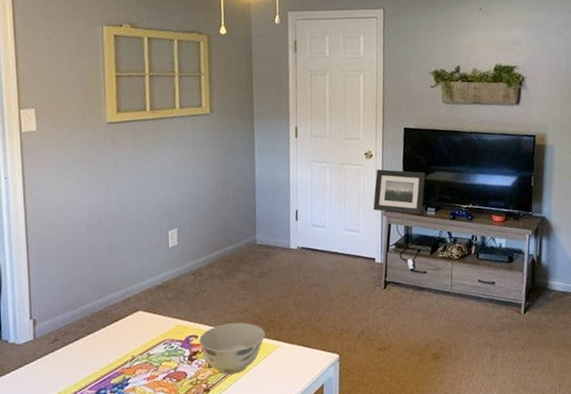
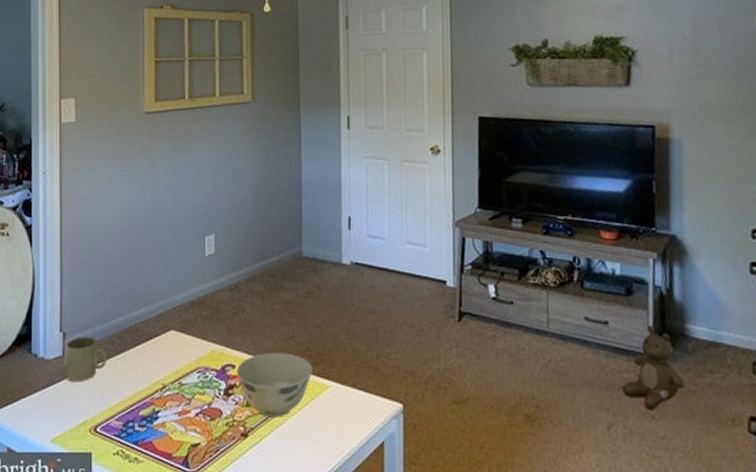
mug: none [34,321,78,361] -> present [63,336,107,382]
picture frame: present [373,169,426,215] -> none [442,167,509,228]
teddy bear: none [502,282,545,343] -> present [622,325,685,409]

